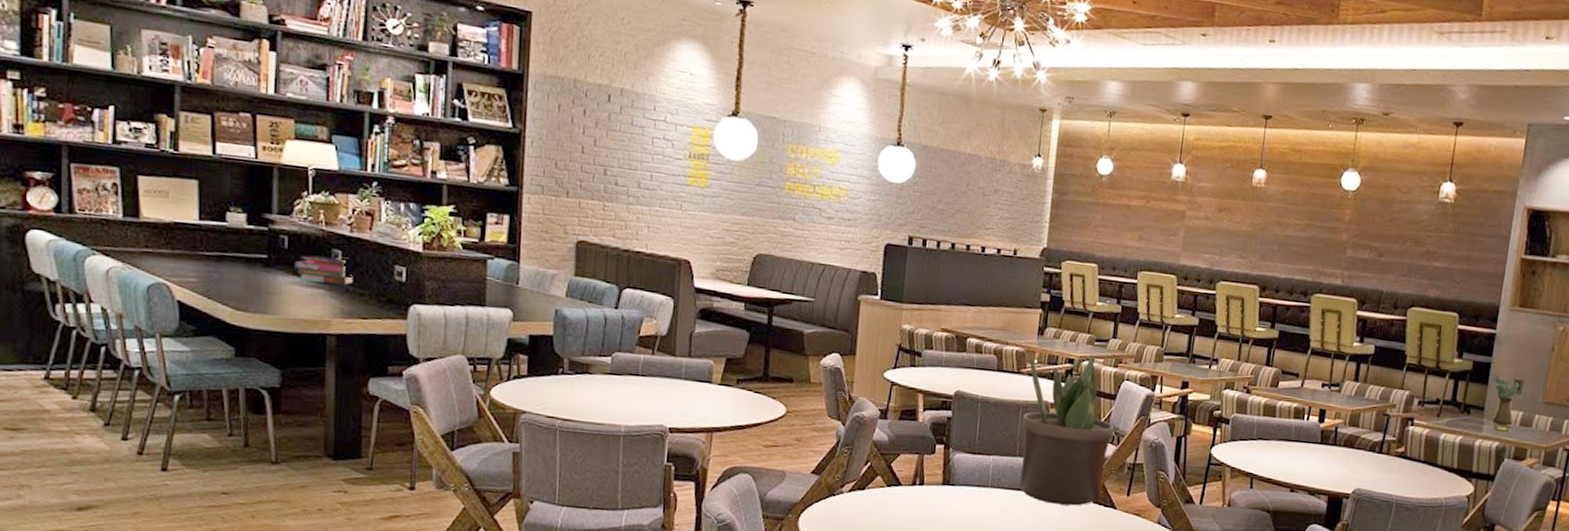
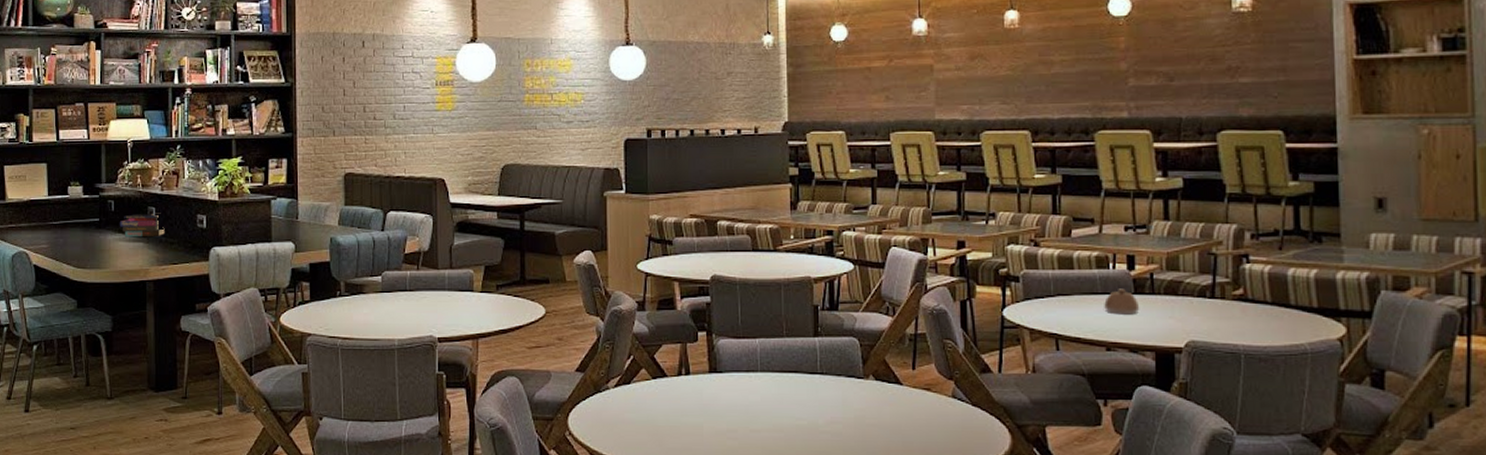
planter: present [1020,347,1114,506] -> none [782,223,887,385]
sugar bowl: none [1294,438,1323,462] -> present [1104,288,1140,315]
vase: present [1492,374,1520,432] -> none [1343,193,1383,259]

